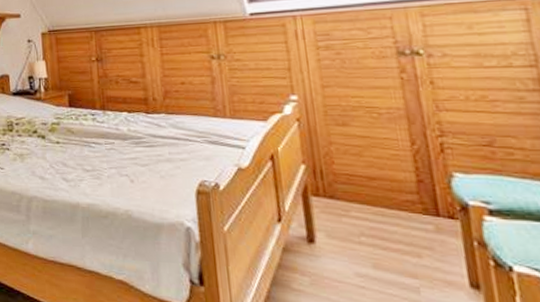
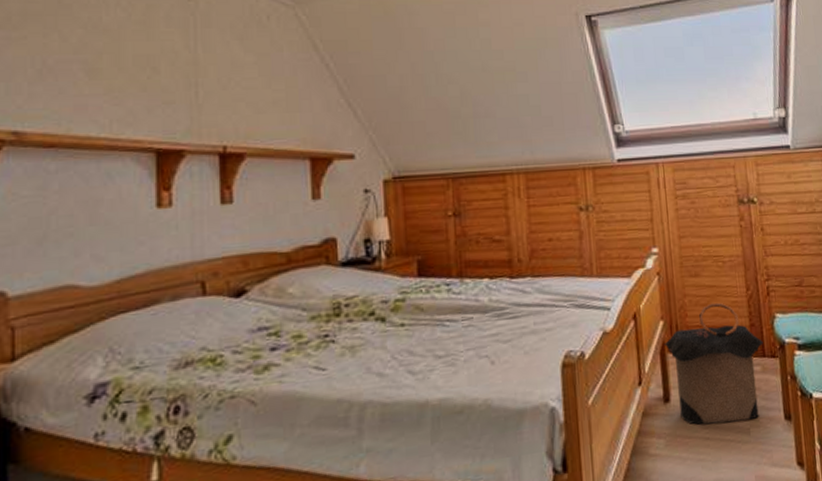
laundry hamper: none [306,153,436,279] -> present [664,302,763,425]

